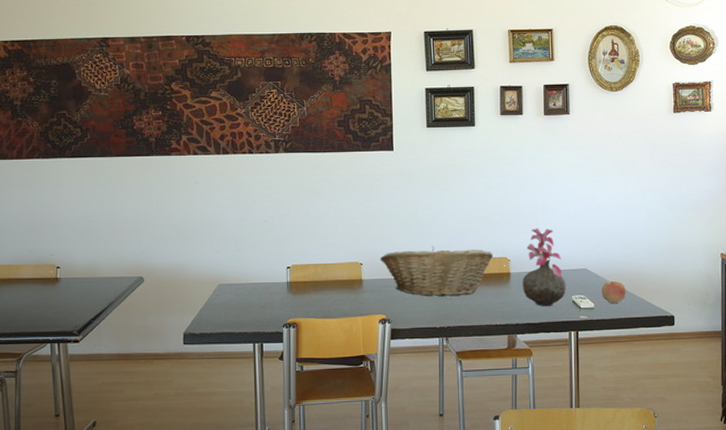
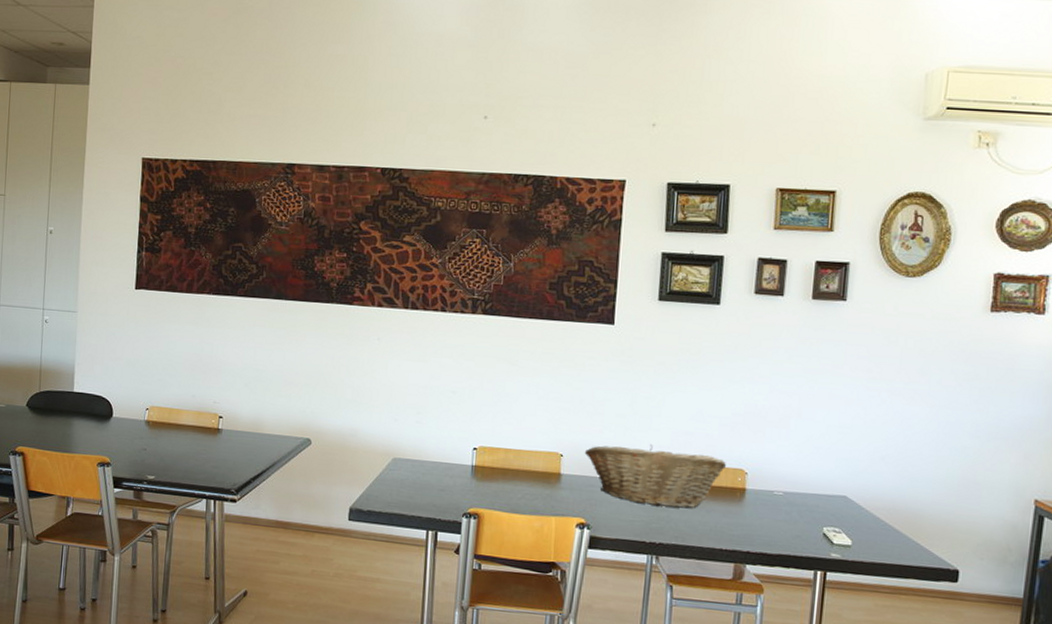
vase: present [522,228,566,307] -> none [759,438,817,537]
apple: present [601,281,626,303] -> none [863,515,897,544]

